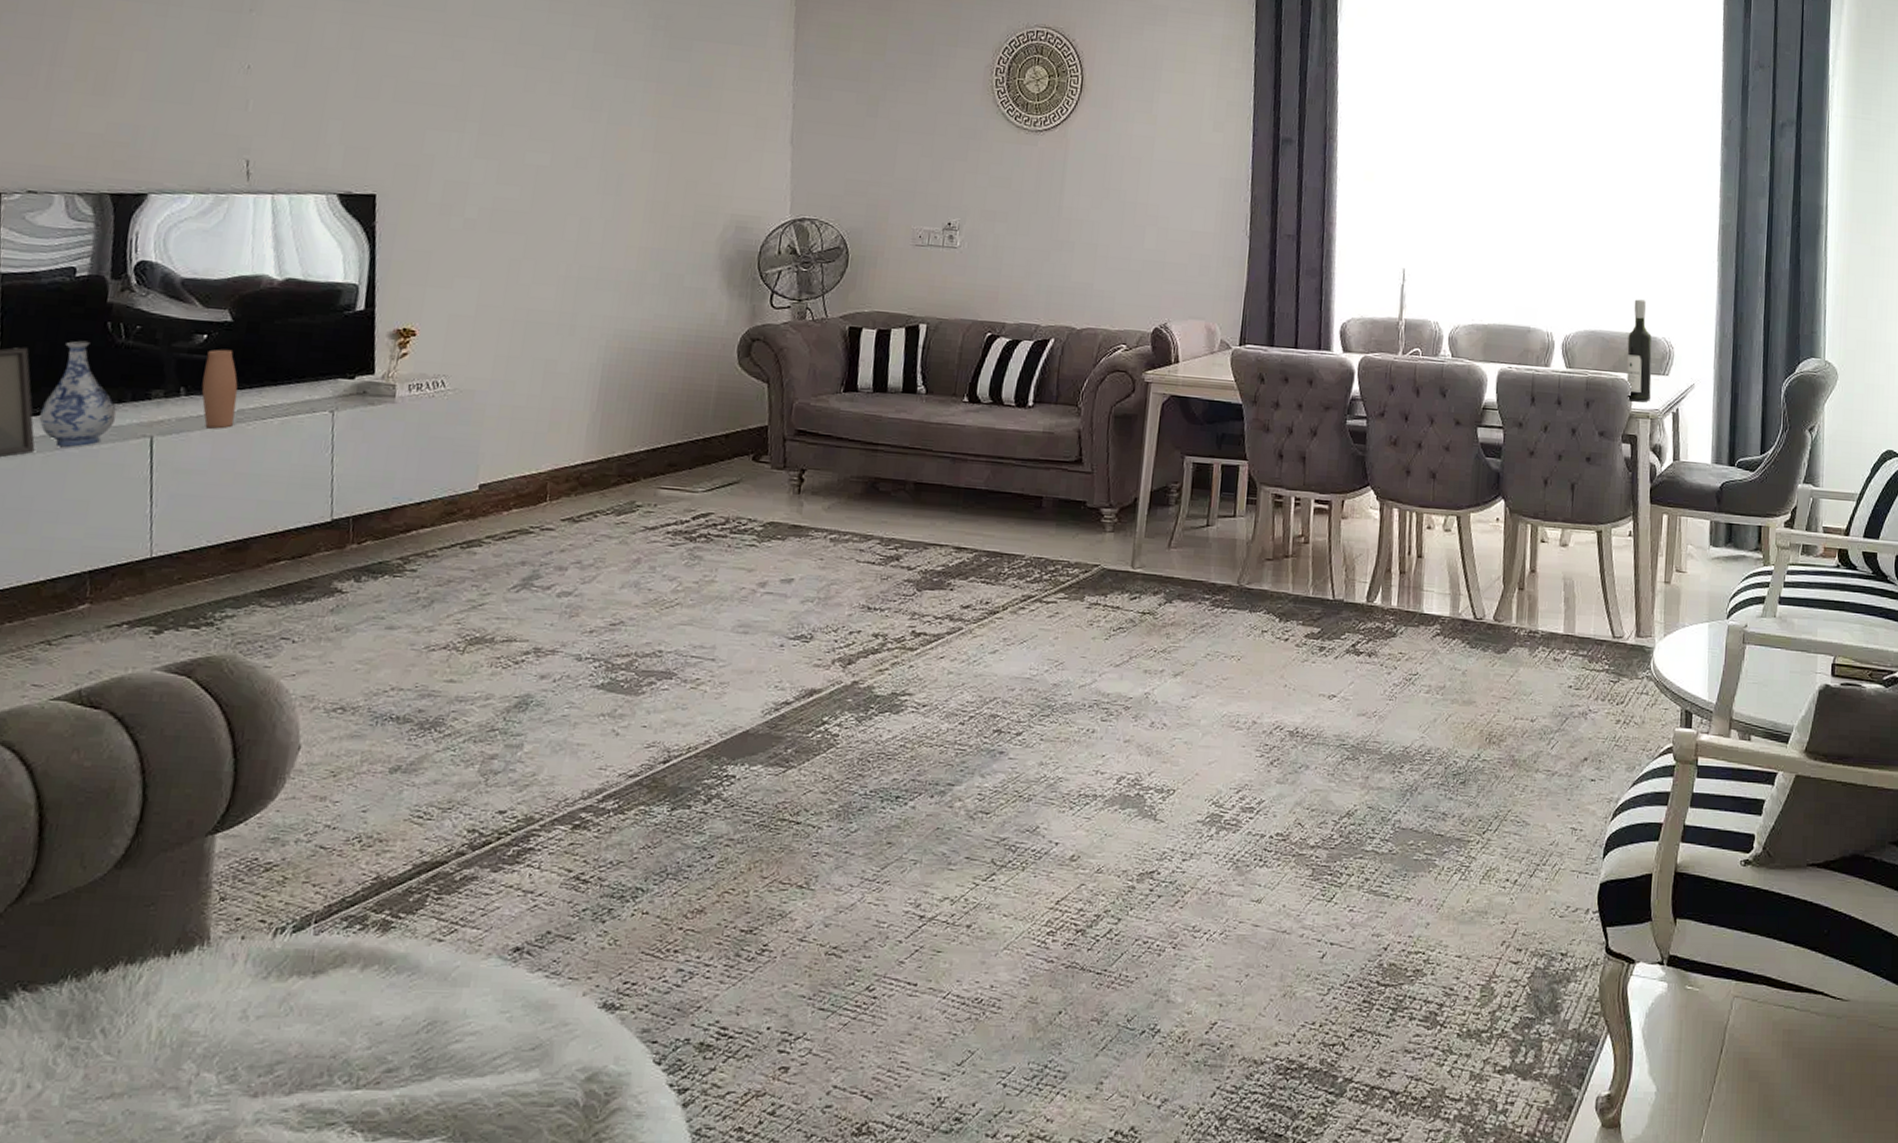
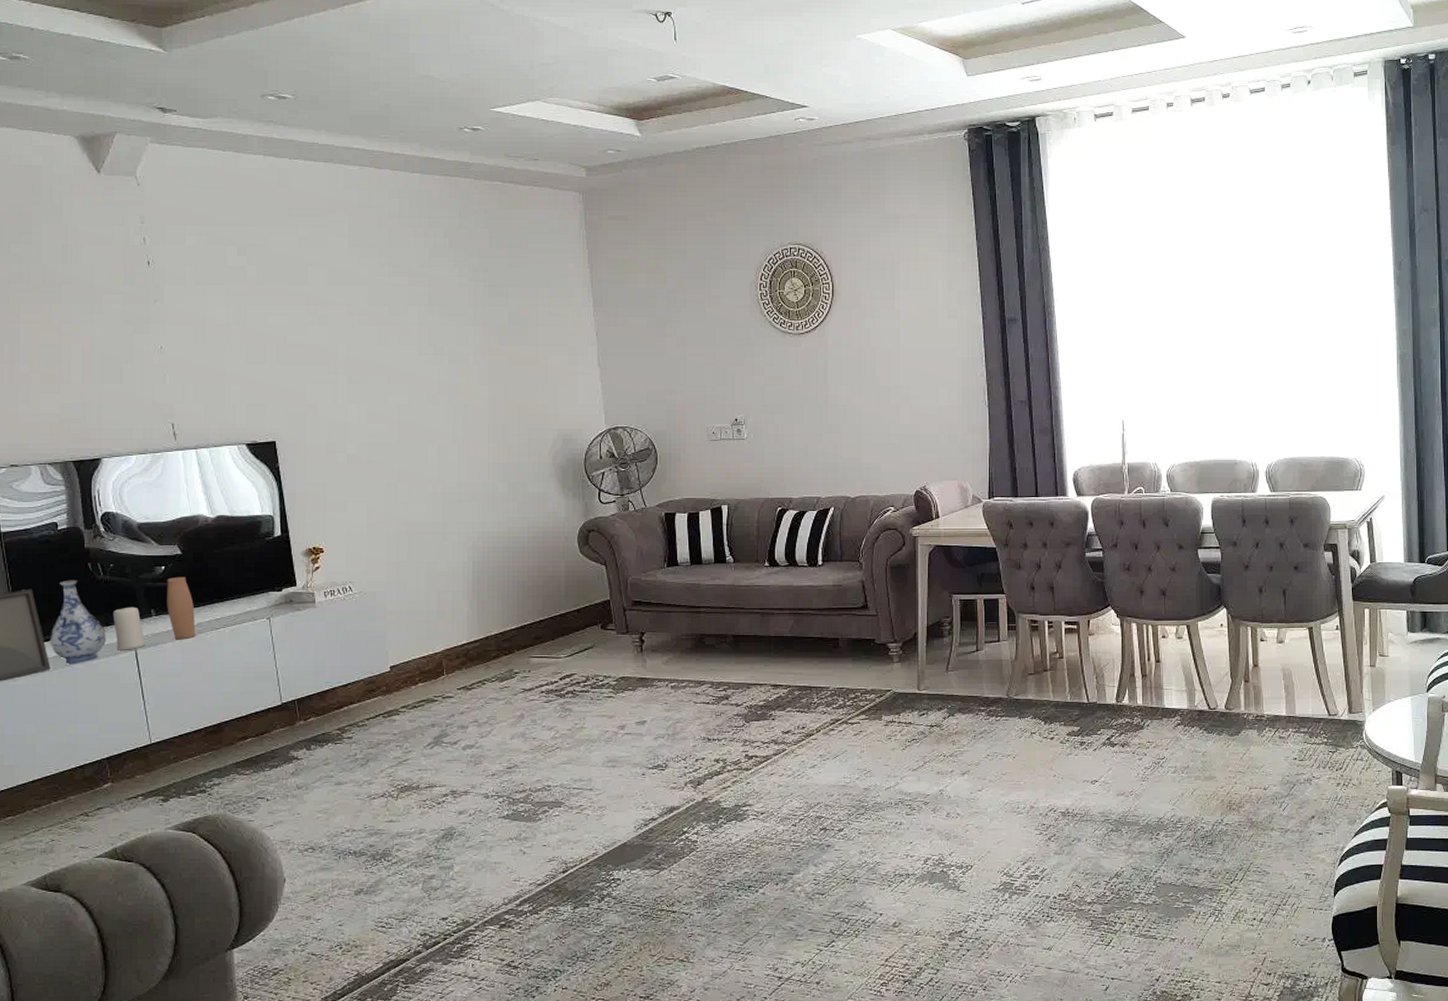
candle: none [126,381,166,437] -> present [112,607,146,650]
bottle: present [1626,299,1652,402] -> none [1323,427,1346,515]

